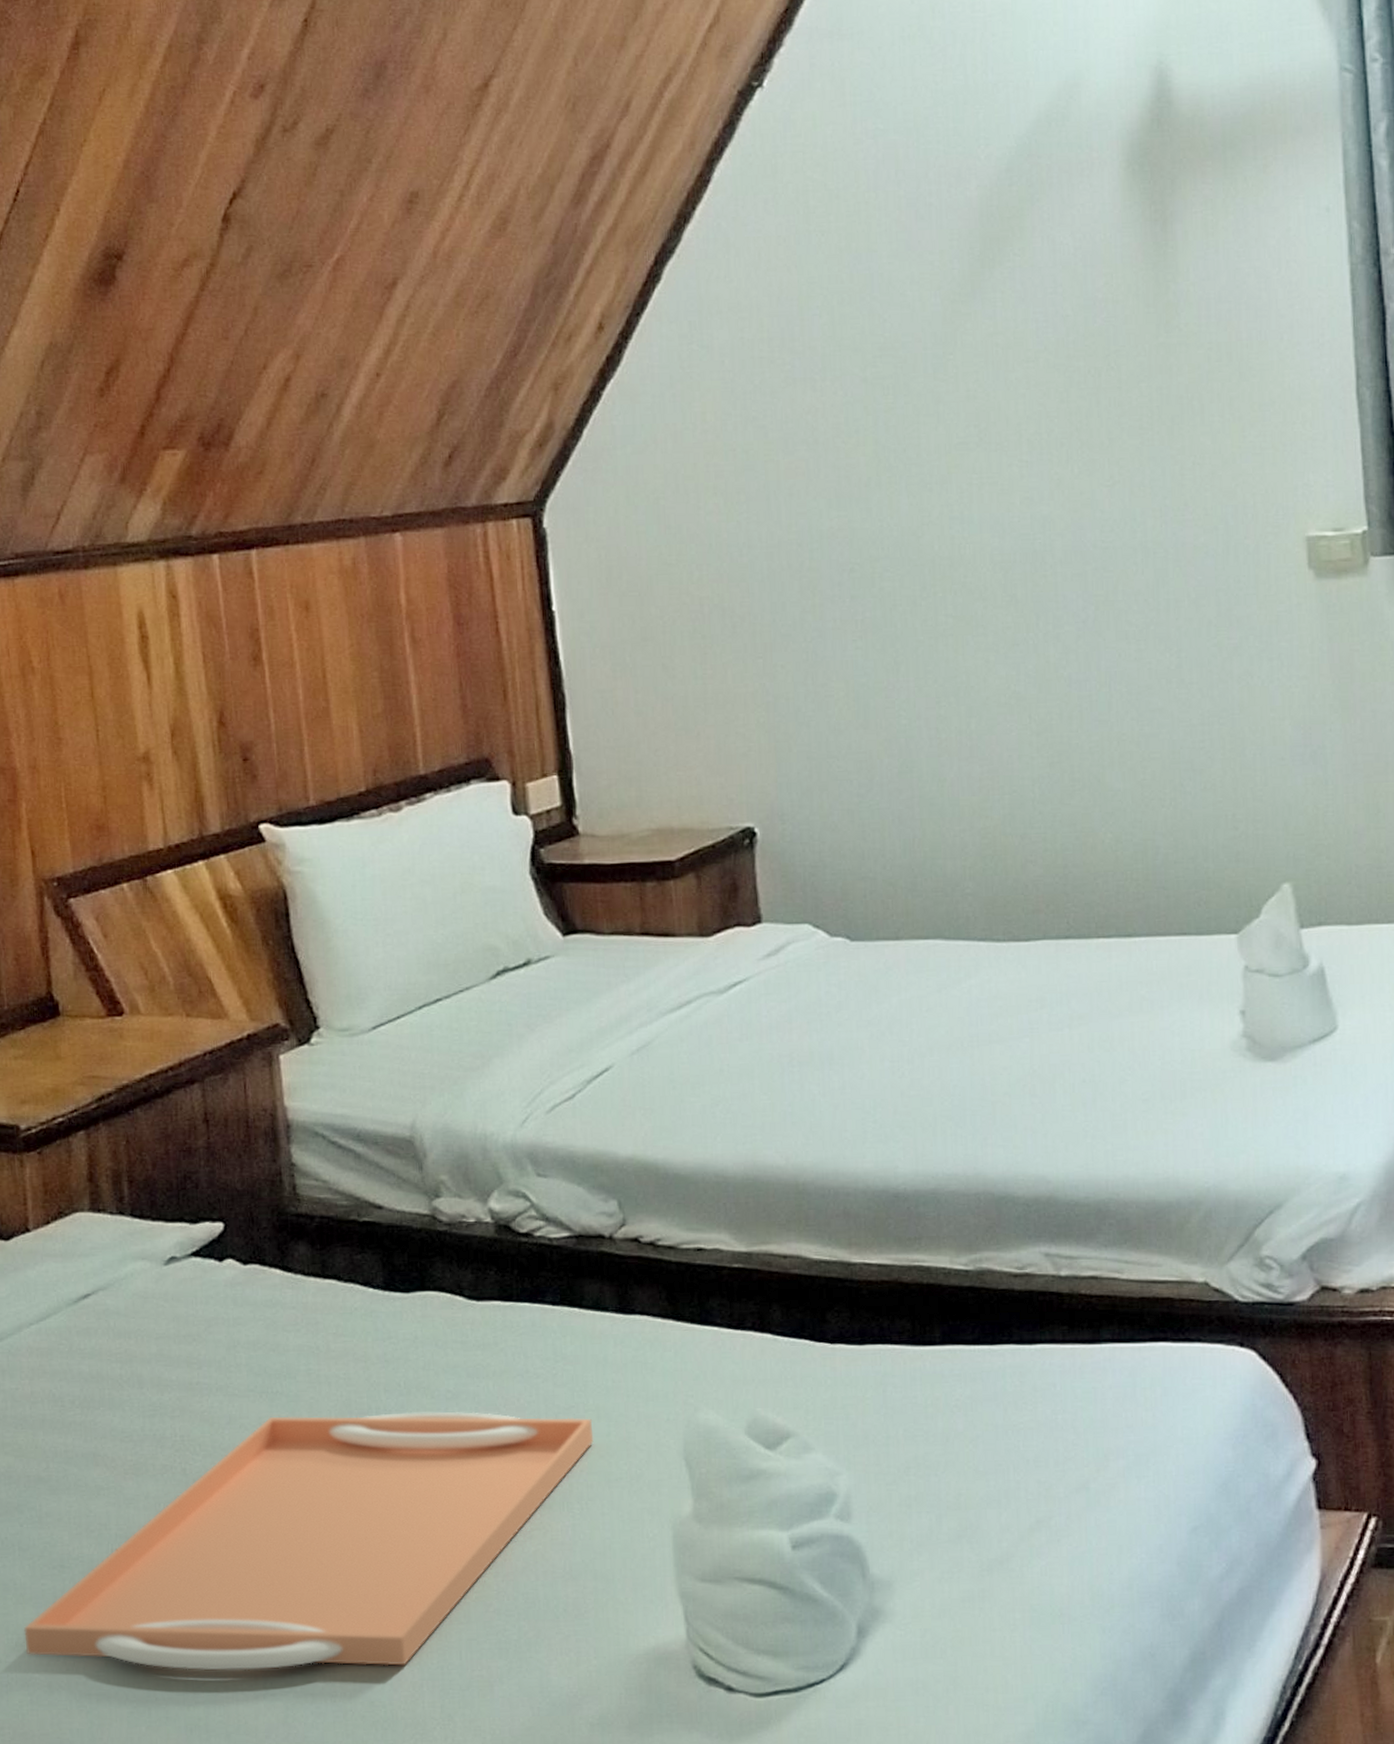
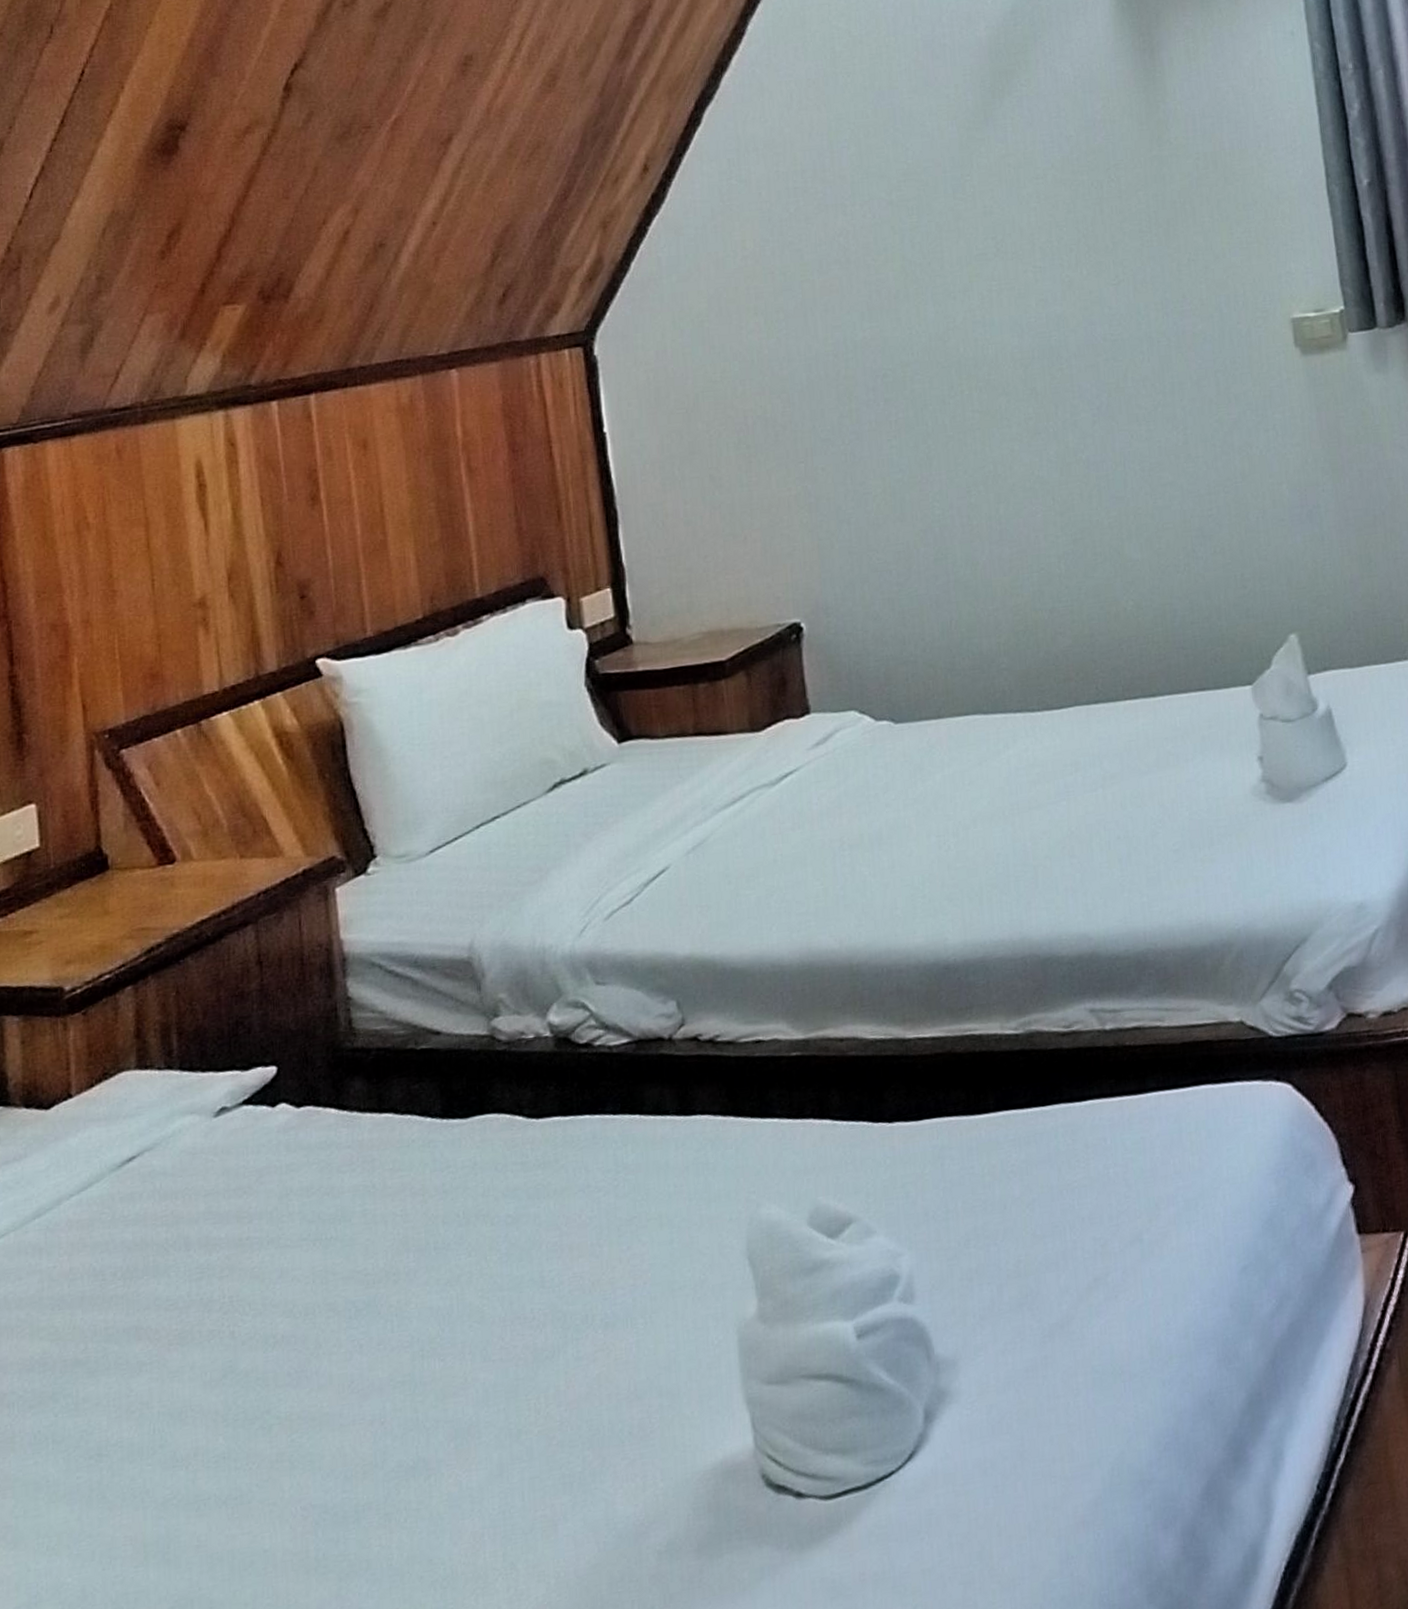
serving tray: present [24,1411,594,1671] -> none [56,1227,657,1559]

